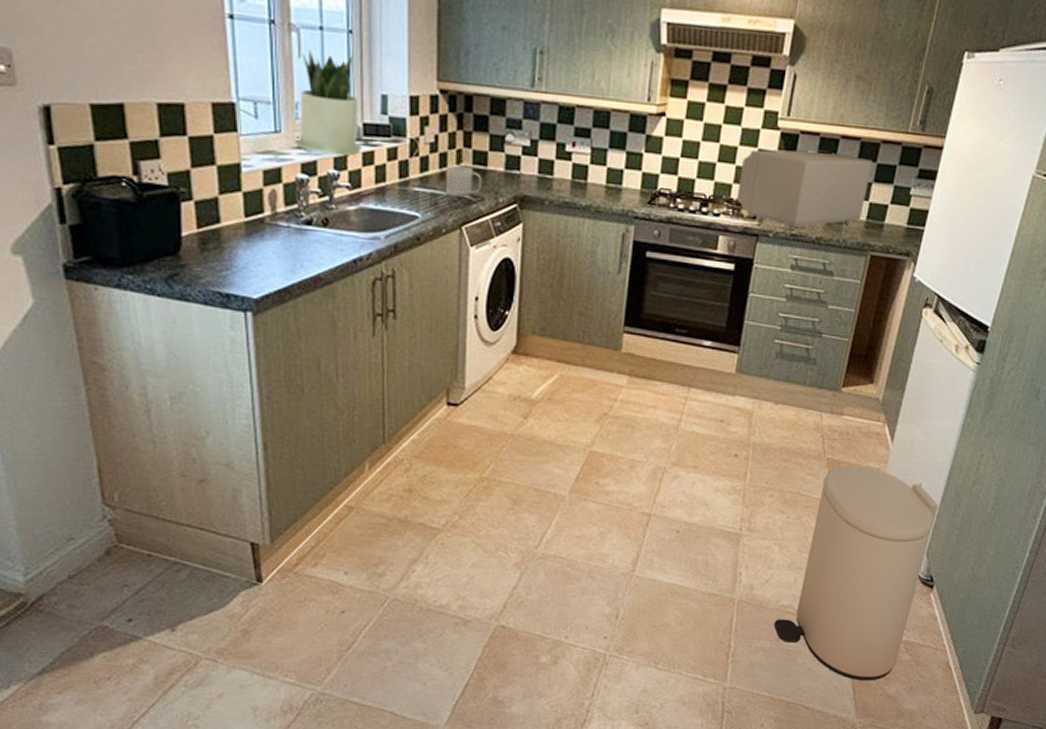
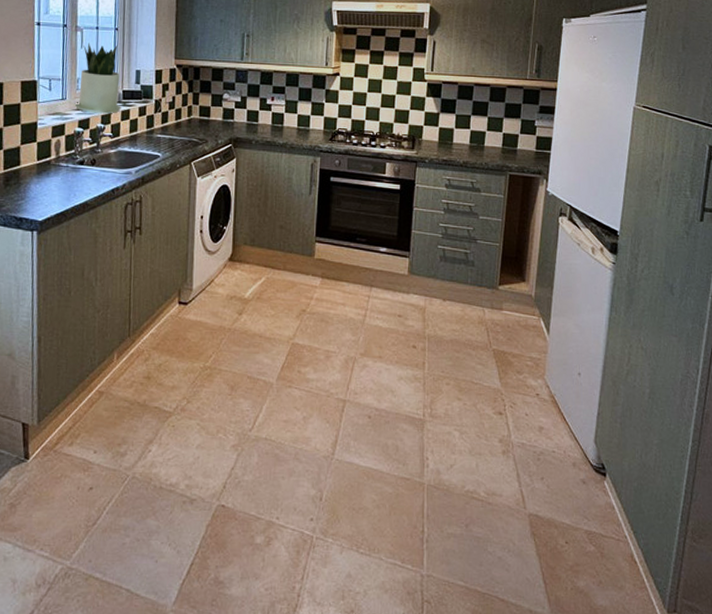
mug: present [445,165,482,198] -> none [179,117,206,141]
microwave: present [737,149,872,231] -> none [398,95,501,158]
pedal bin: present [773,465,938,681] -> none [461,356,599,573]

